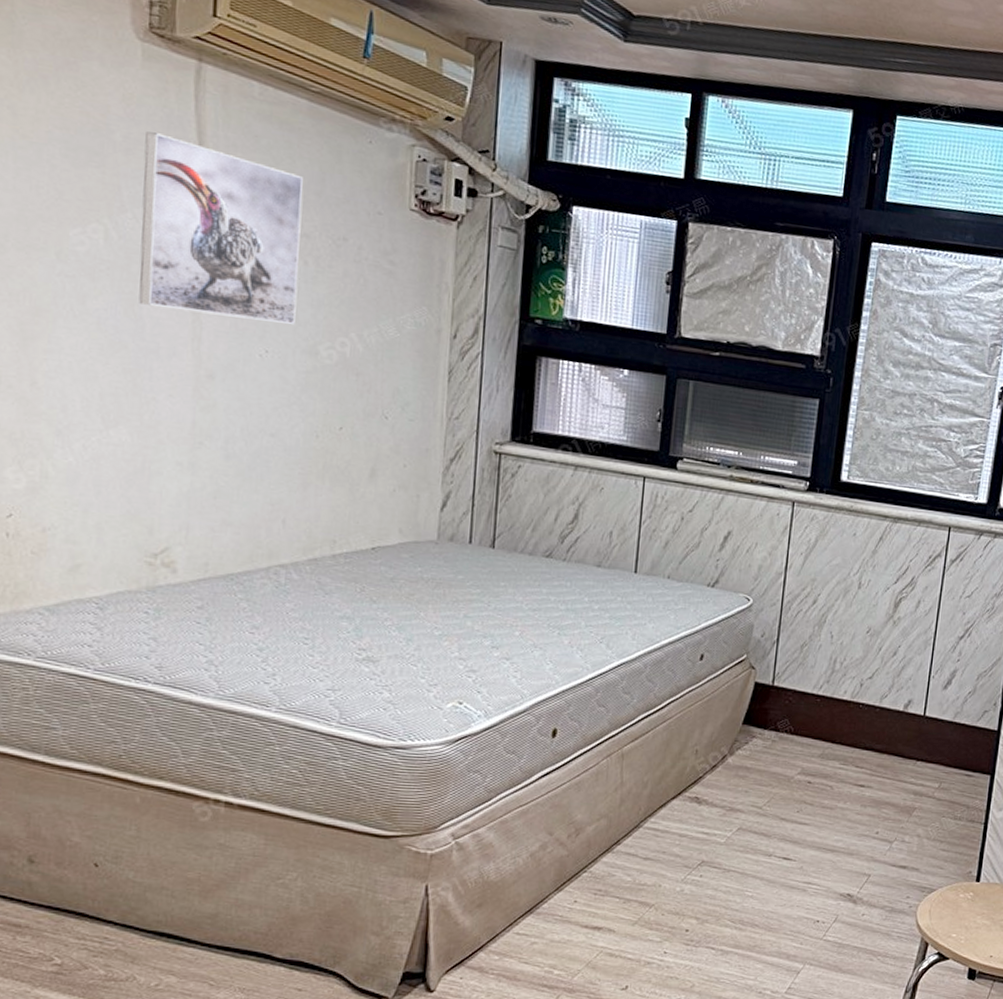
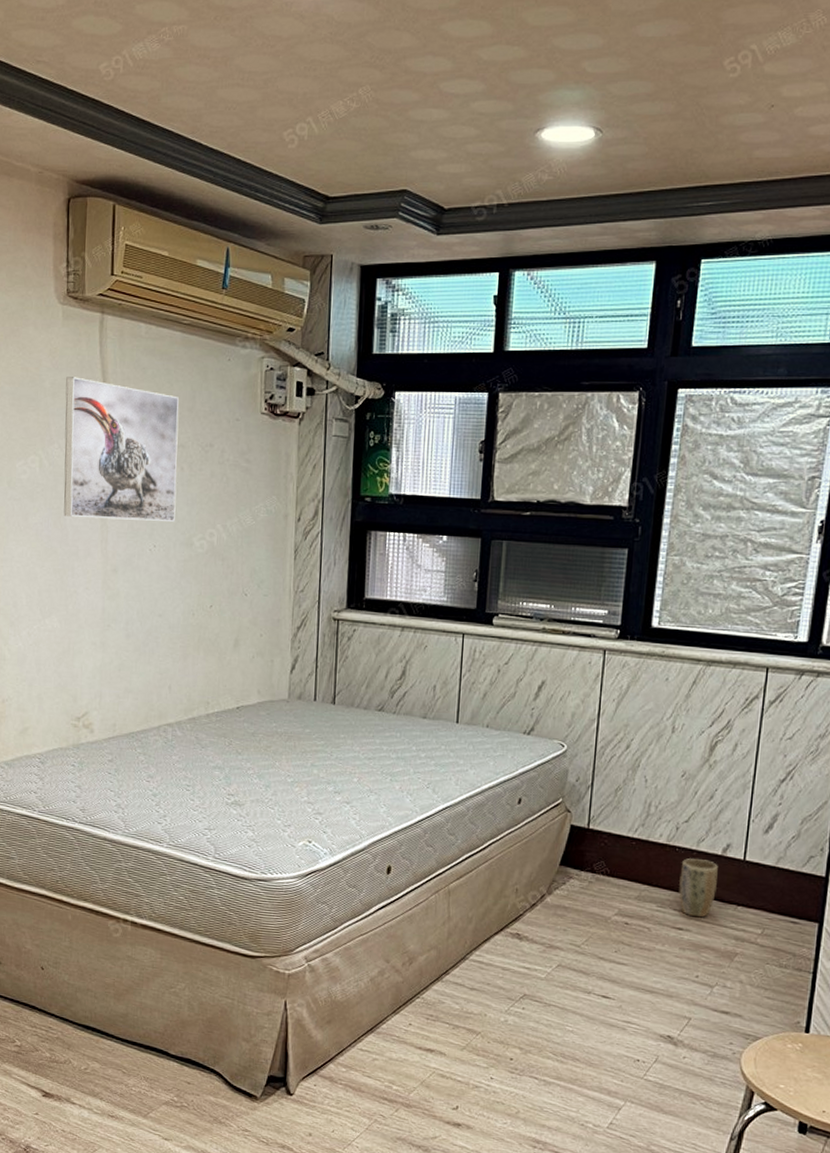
plant pot: none [861,715,900,774] -> present [679,858,718,918]

